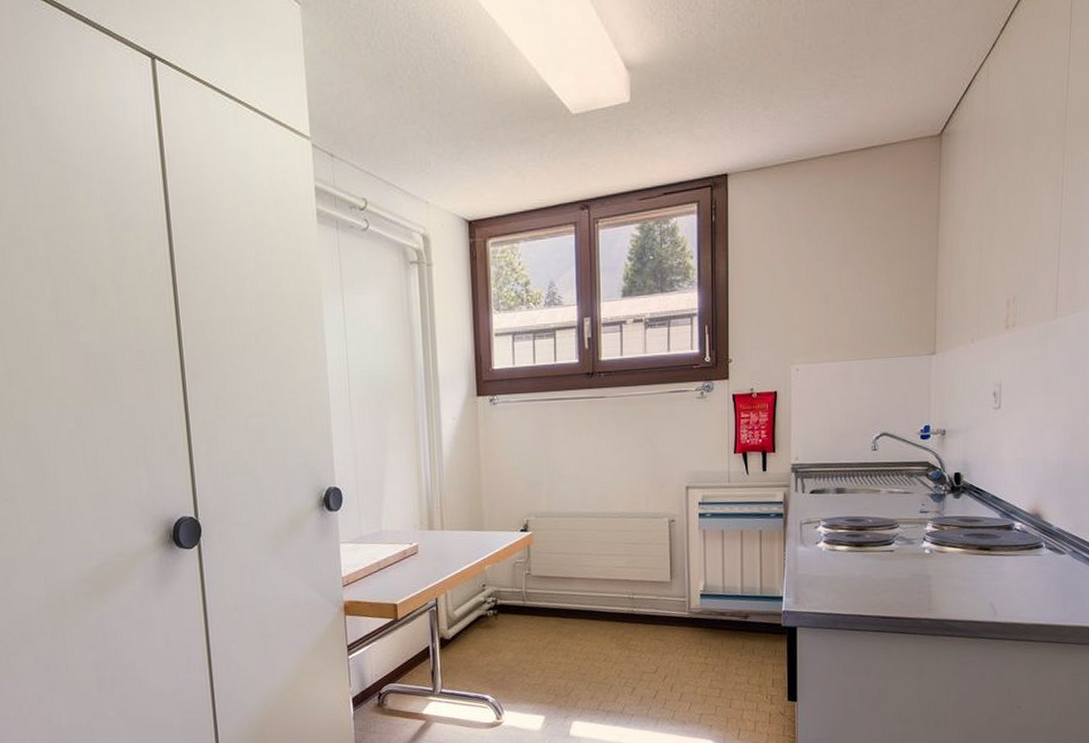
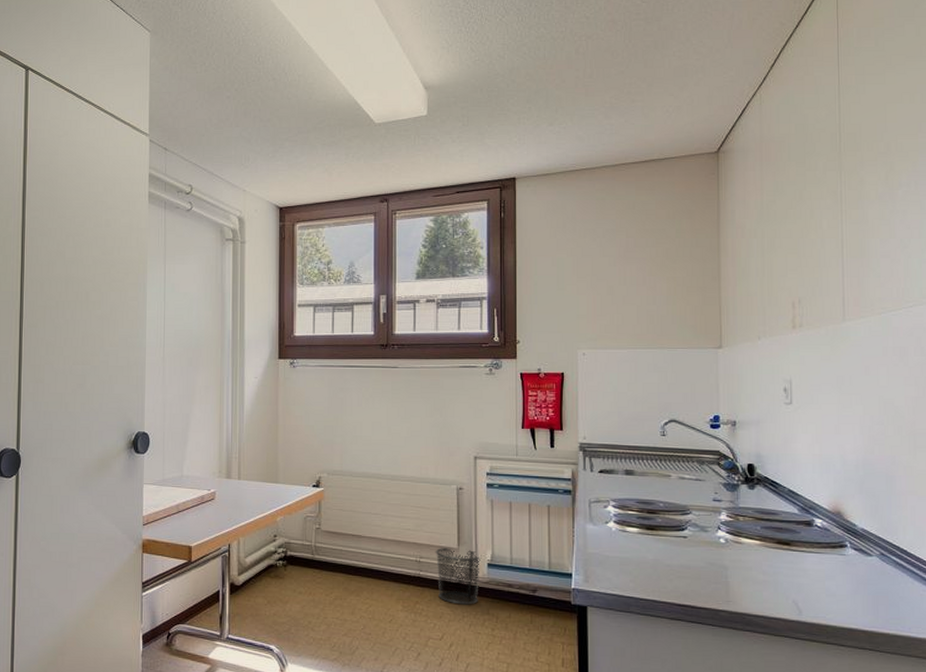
waste bin: none [648,581,694,637] -> present [435,547,482,605]

